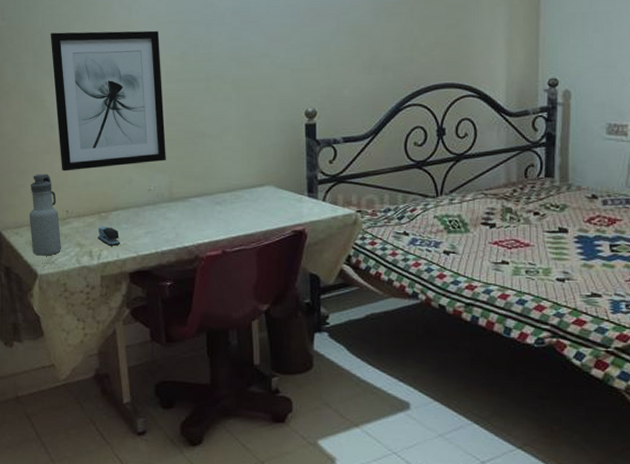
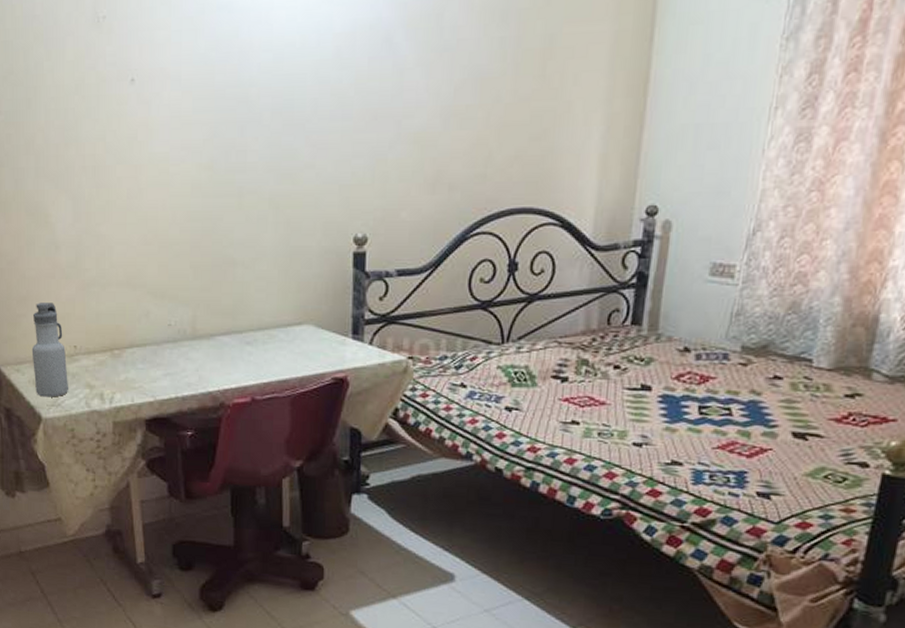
wall art: present [50,30,166,171] -> none [54,131,190,300]
stapler: present [97,227,121,246] -> none [109,366,136,389]

